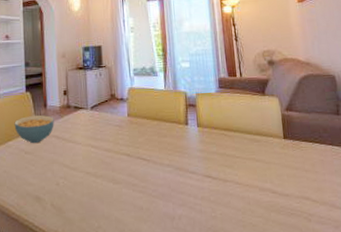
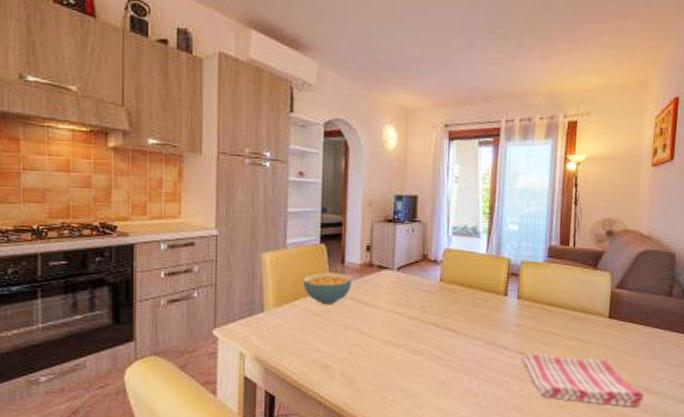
dish towel: none [209,176,332,223] -> present [522,353,644,407]

